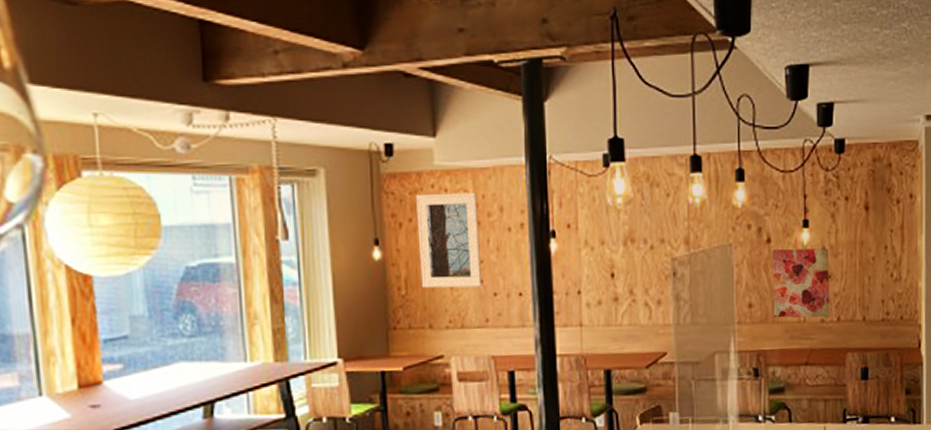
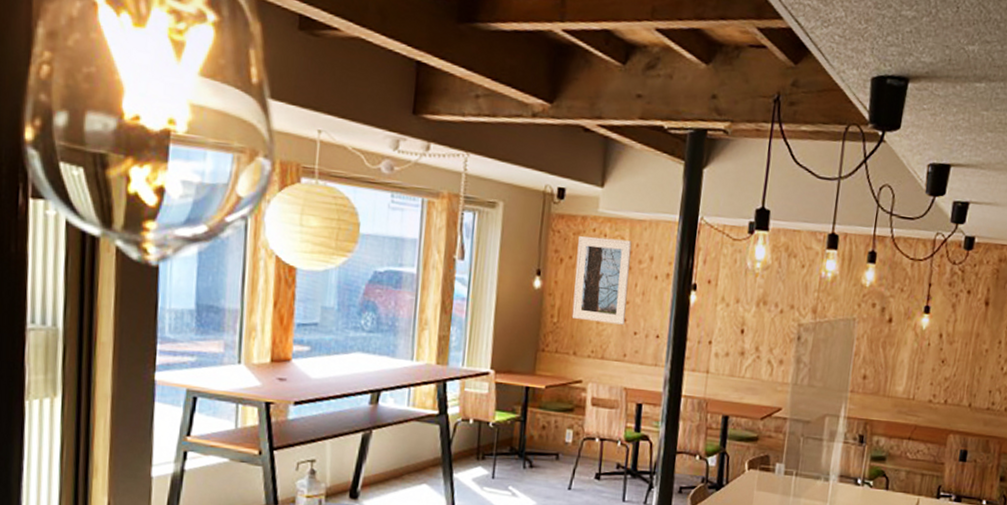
wall art: present [772,248,830,318] -> none [885,330,946,399]

